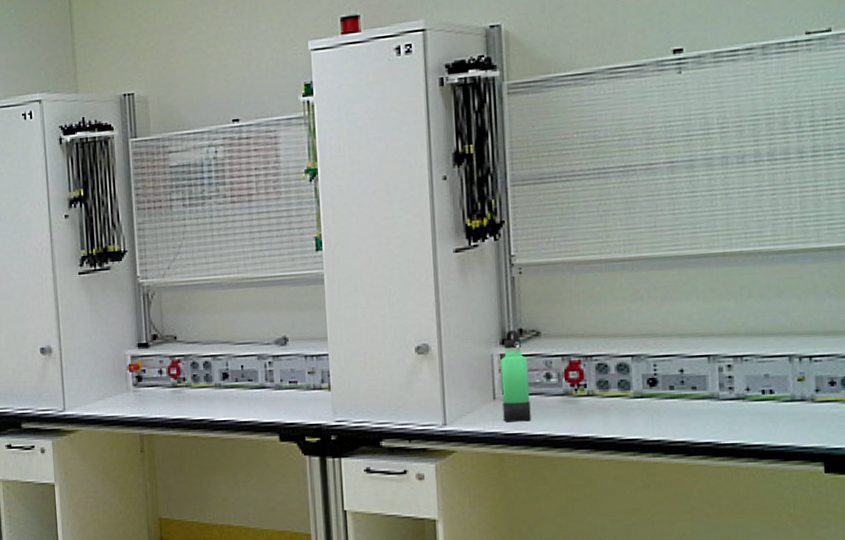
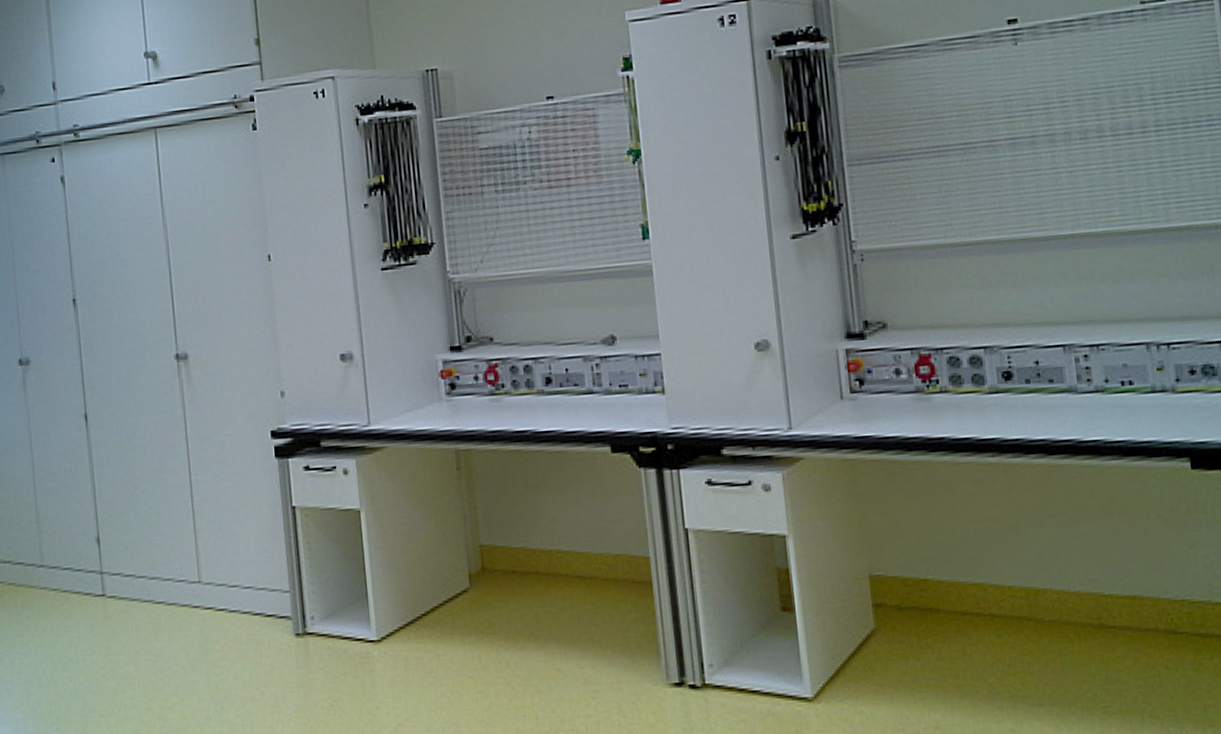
thermos bottle: present [500,329,531,422] -> none [846,321,882,424]

